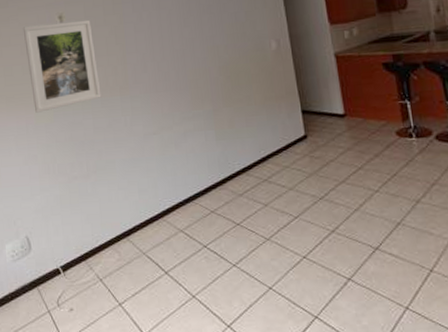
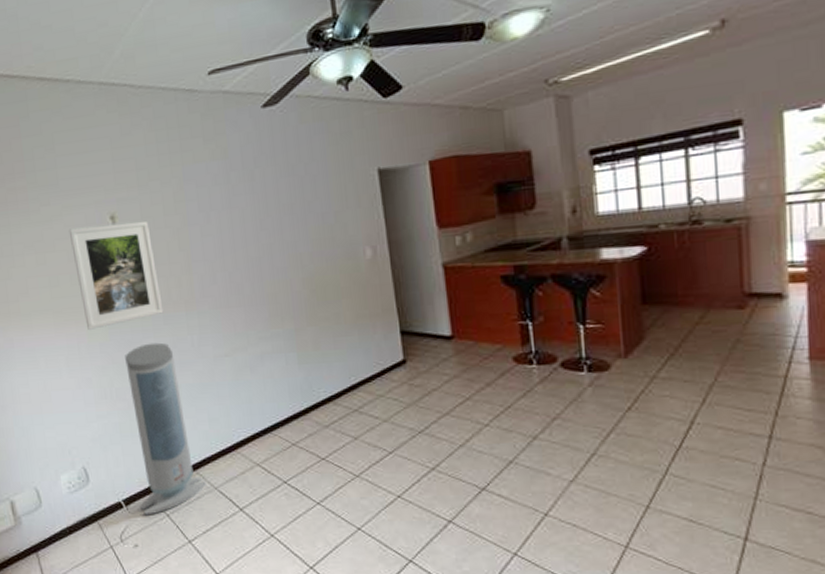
air purifier: none [67,123,136,281] -> present [125,342,206,516]

